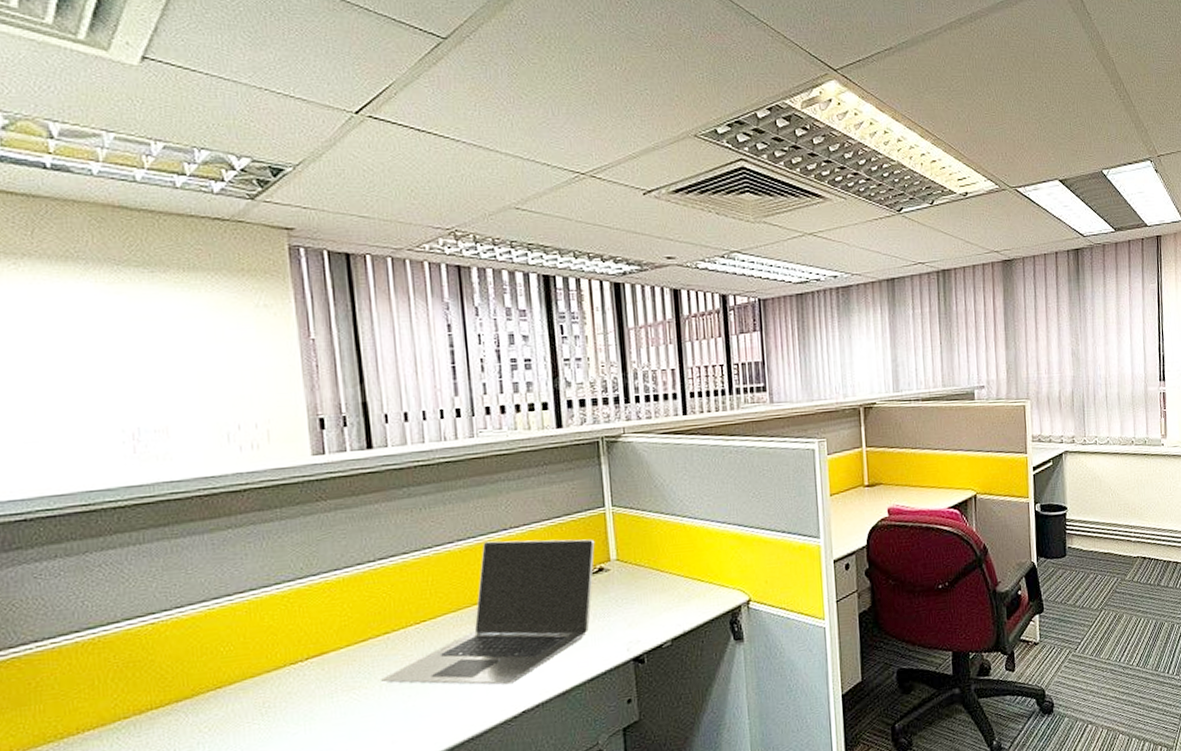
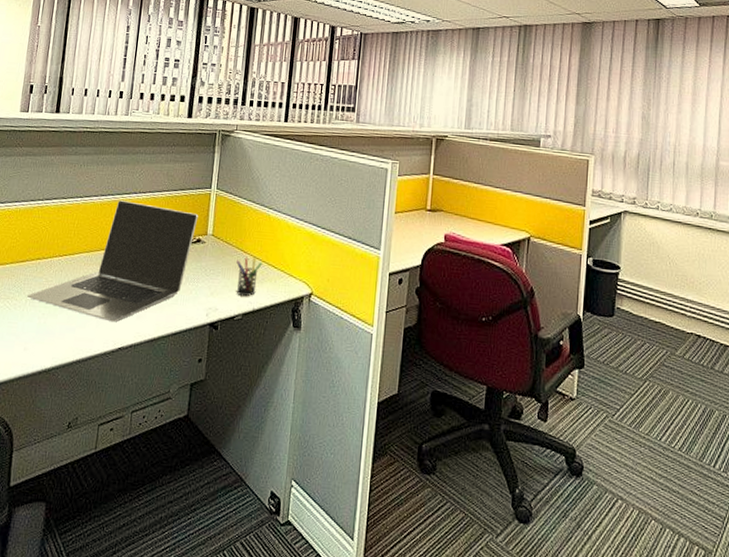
pen holder: none [653,572,686,620] -> present [236,255,263,297]

